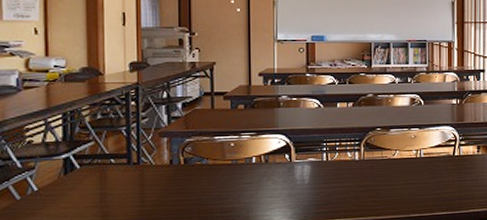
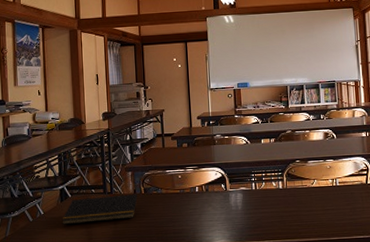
notepad: none [65,165,175,204] -> present [62,194,138,225]

